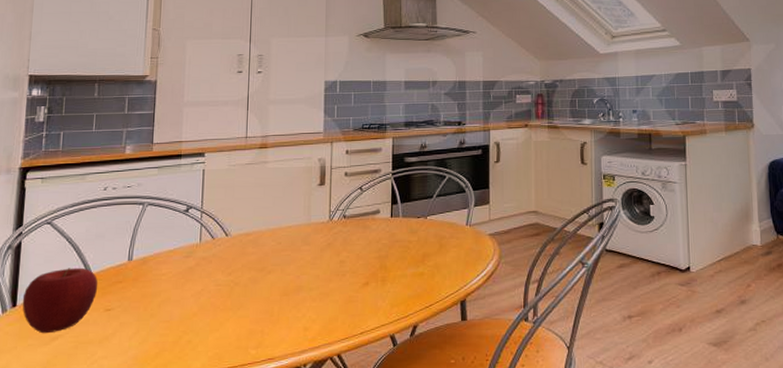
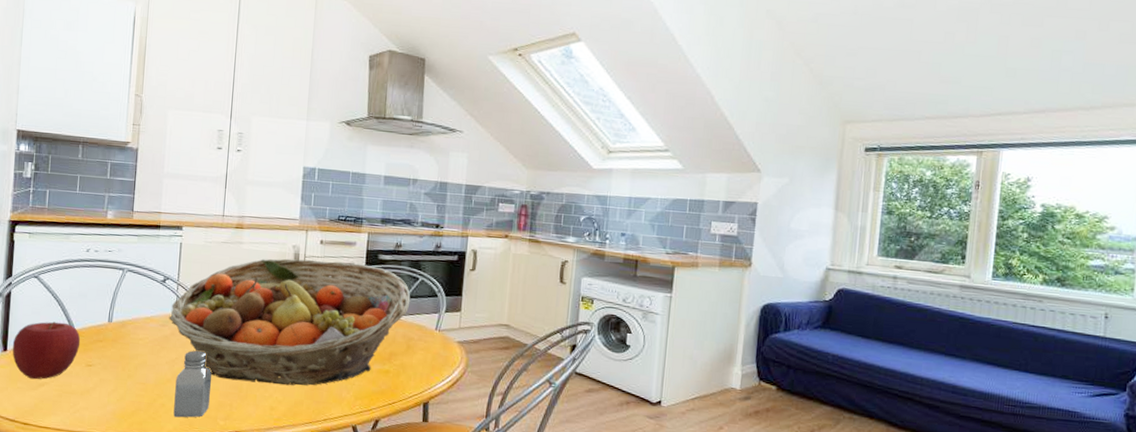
fruit basket: none [193,169,439,305] -> present [169,258,411,386]
saltshaker: none [201,278,240,353] -> present [173,350,212,418]

